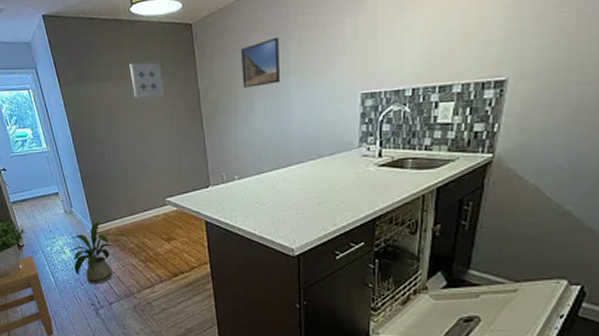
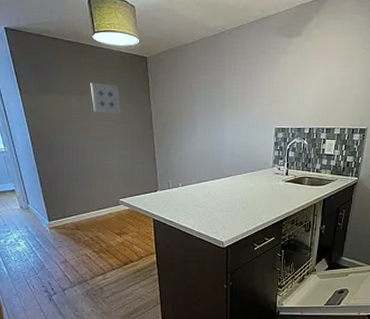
house plant: present [70,220,115,284] -> none [25,216,70,273]
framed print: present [240,37,280,88] -> none [186,78,217,114]

